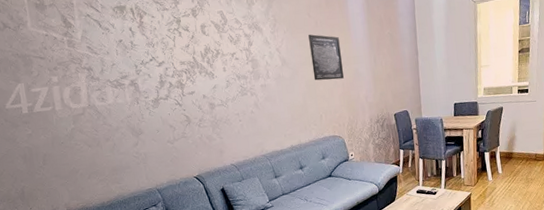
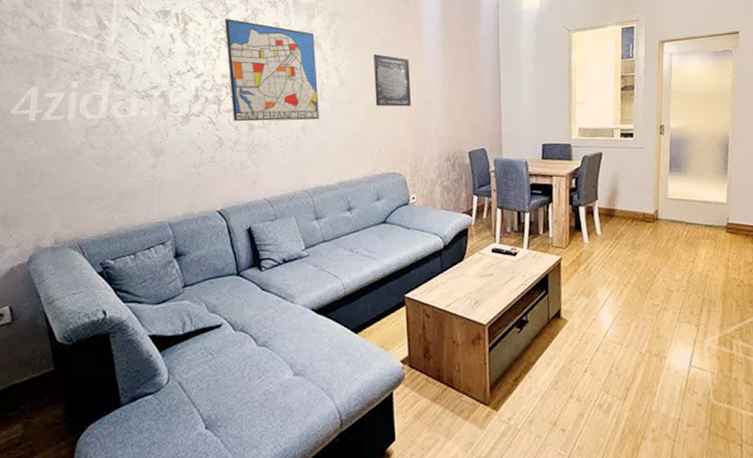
wall art: none [175,9,268,102] -> present [225,18,319,122]

